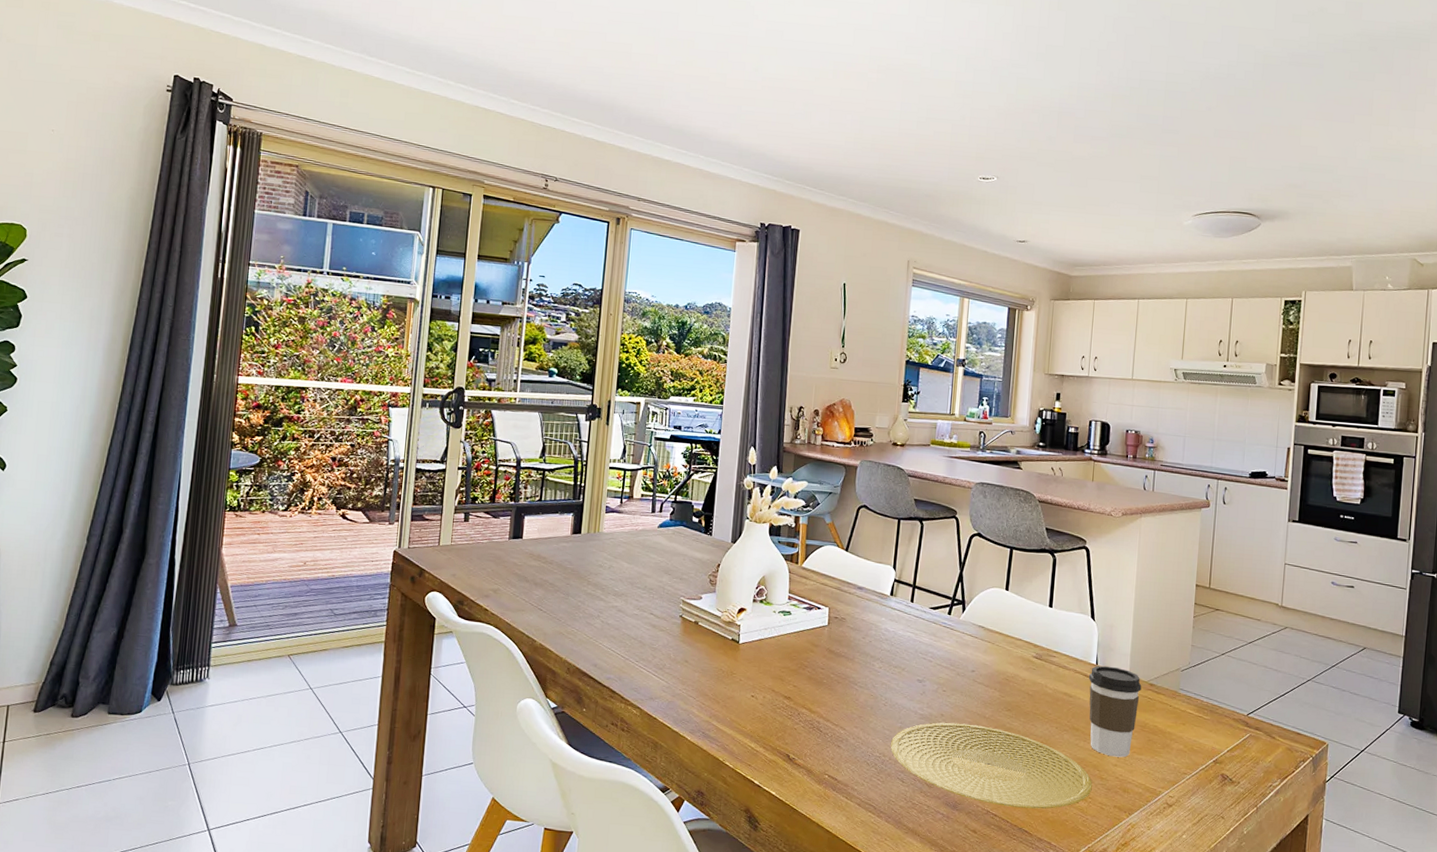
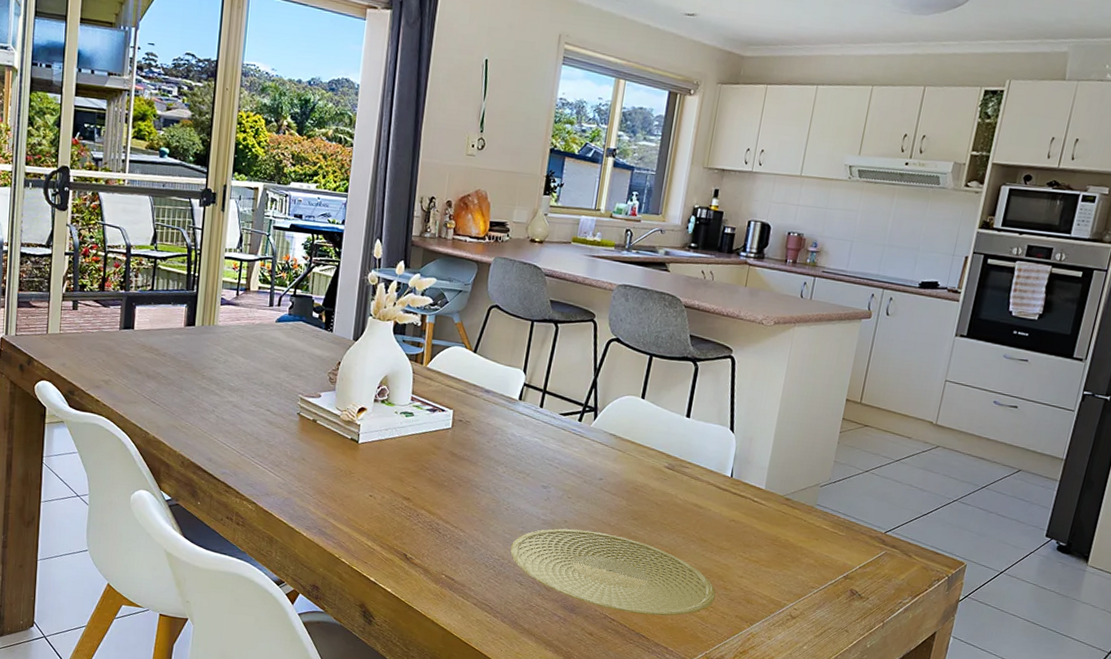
coffee cup: present [1088,665,1142,758] -> none [717,478,777,570]

